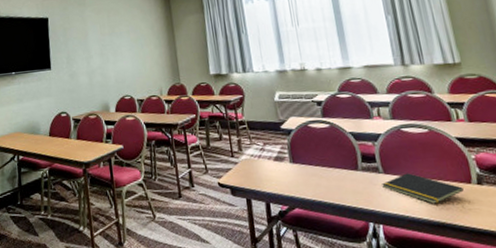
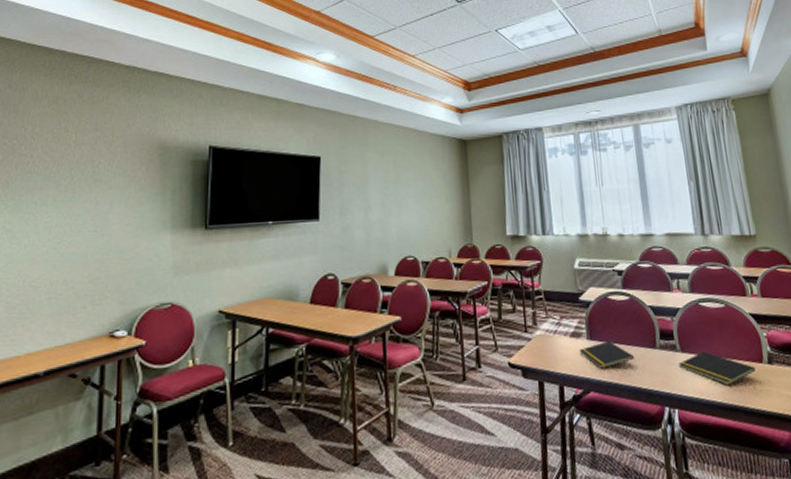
notepad: none [283,164,338,188] -> present [579,341,635,369]

